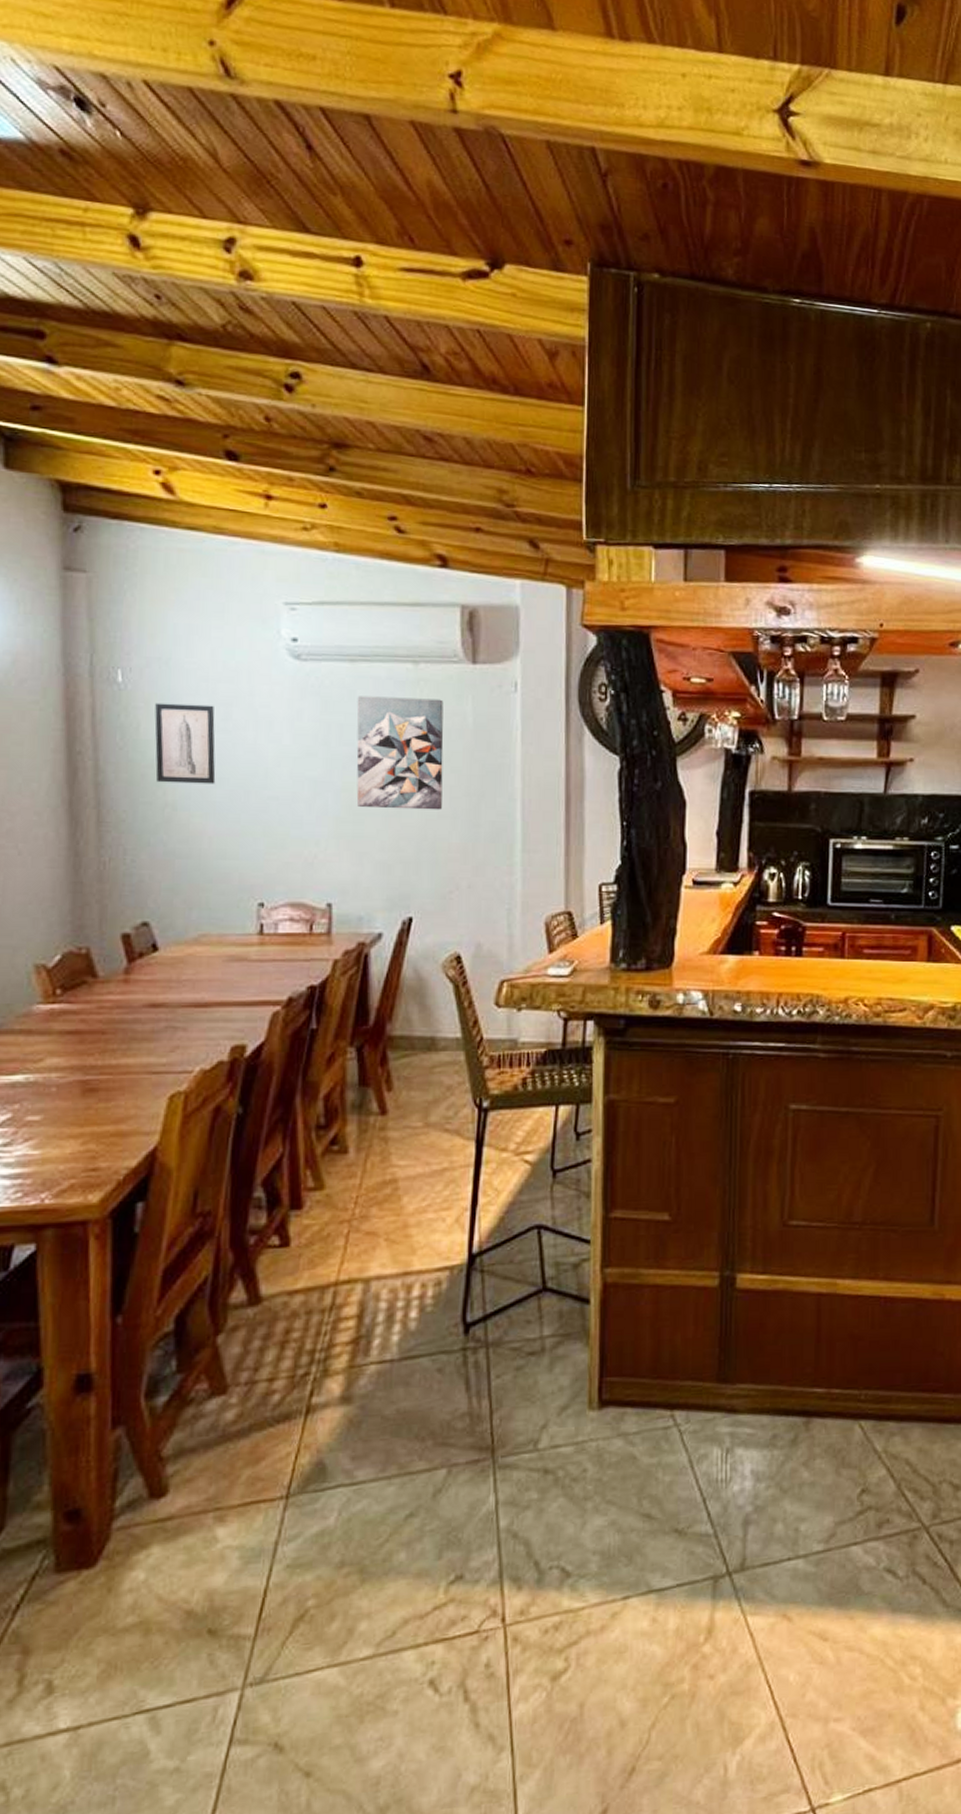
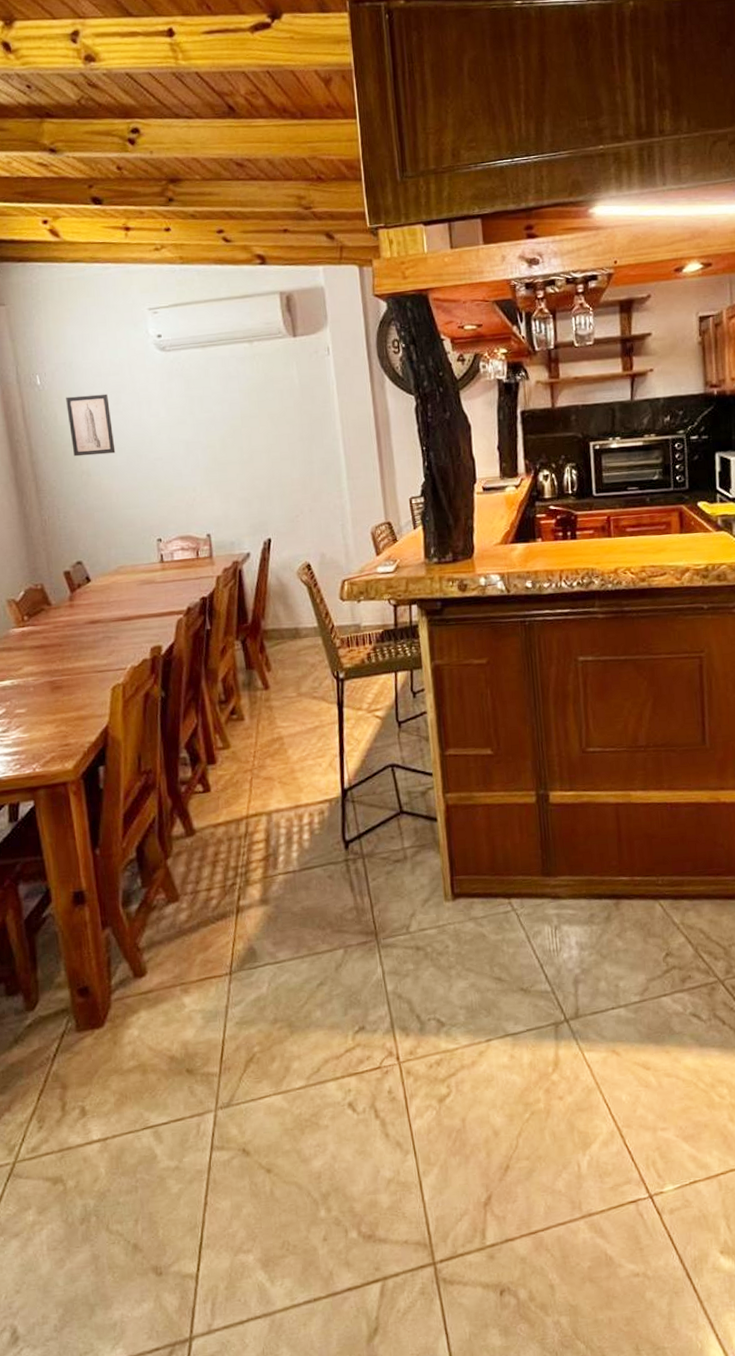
wall art: present [356,696,444,810] -> none [210,368,283,458]

